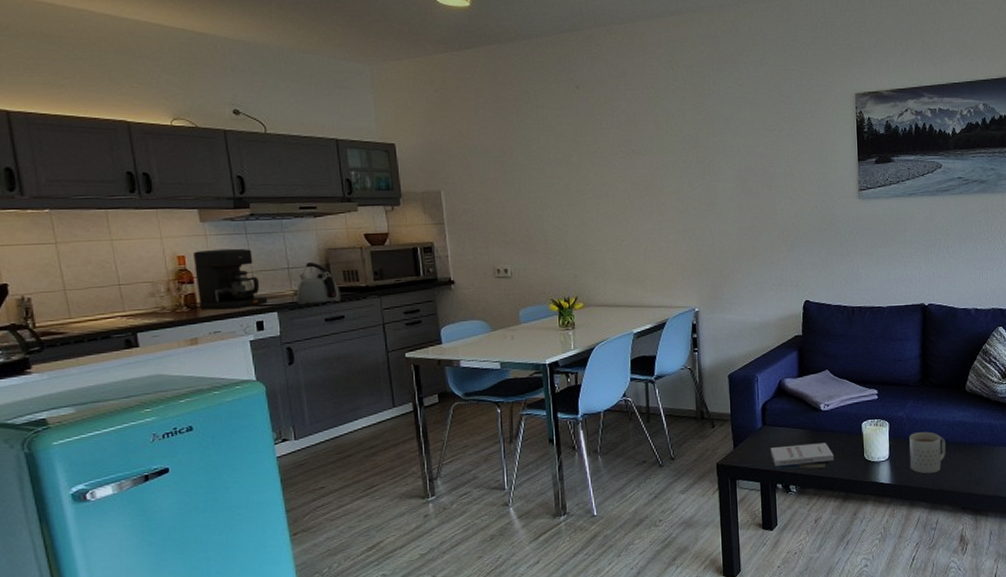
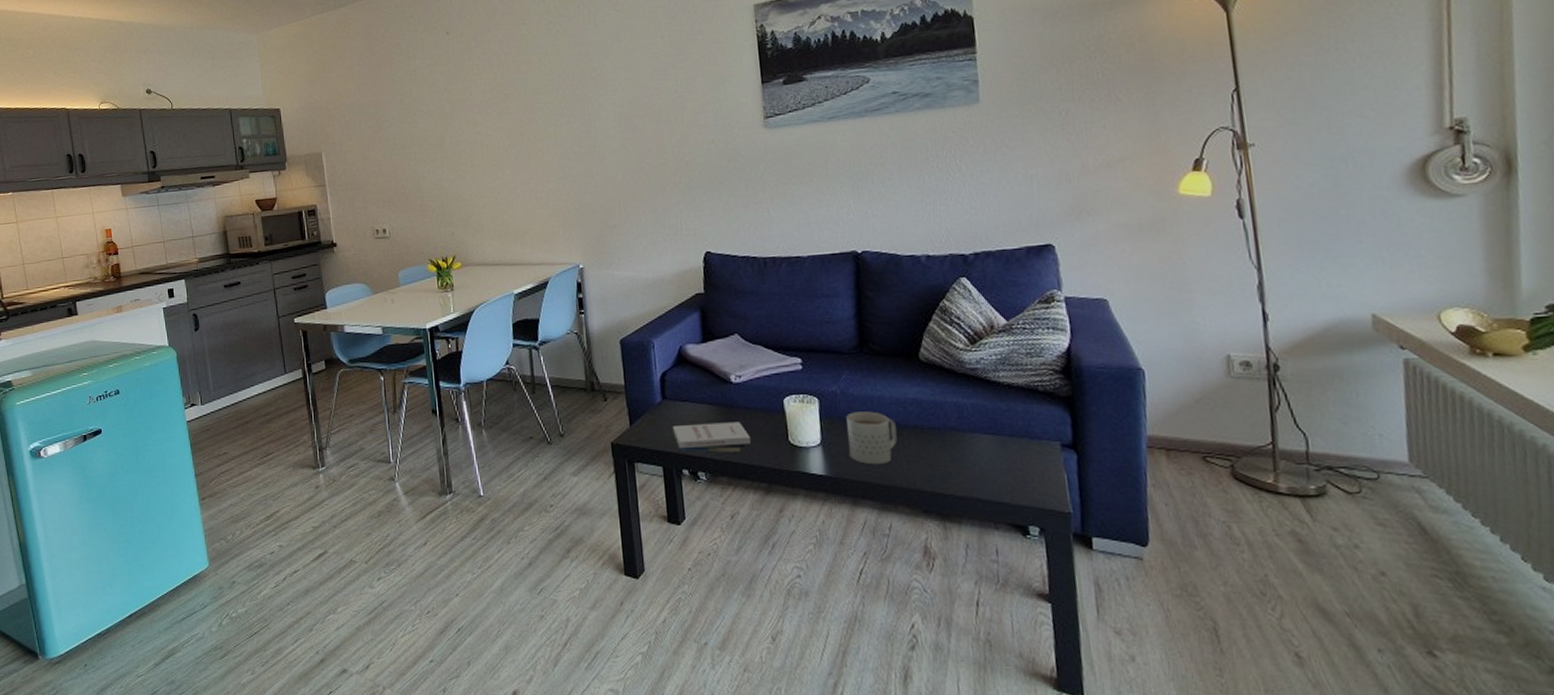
coffee maker: present [192,248,268,310] -> none [117,219,177,279]
kettle: present [296,262,342,306] -> none [200,230,238,273]

